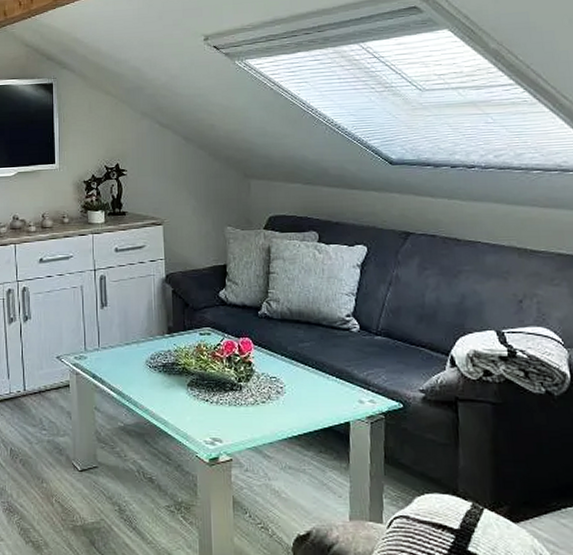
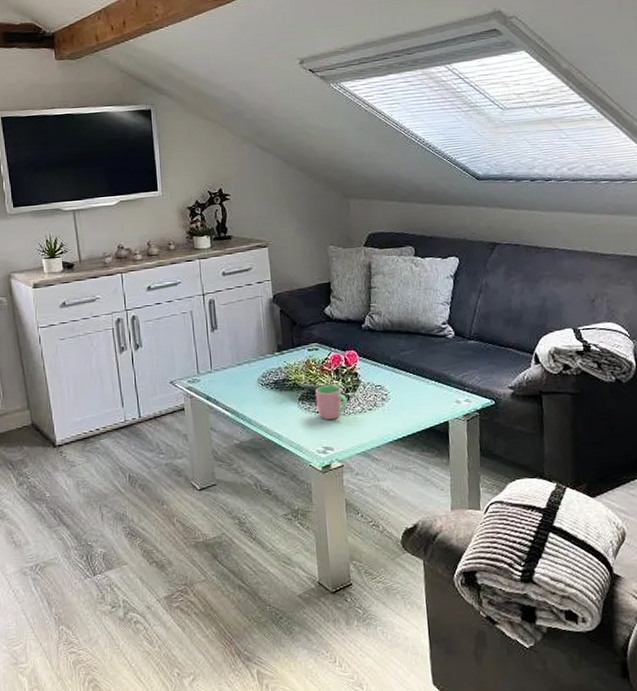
cup: none [206,373,239,410] -> present [315,385,347,420]

